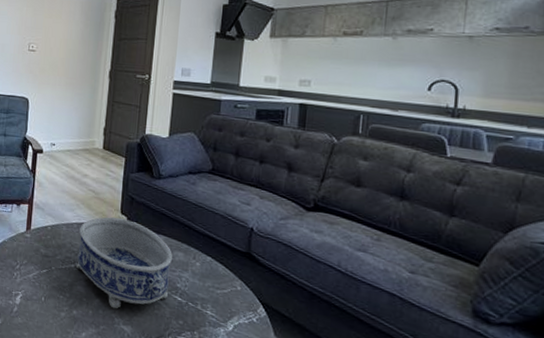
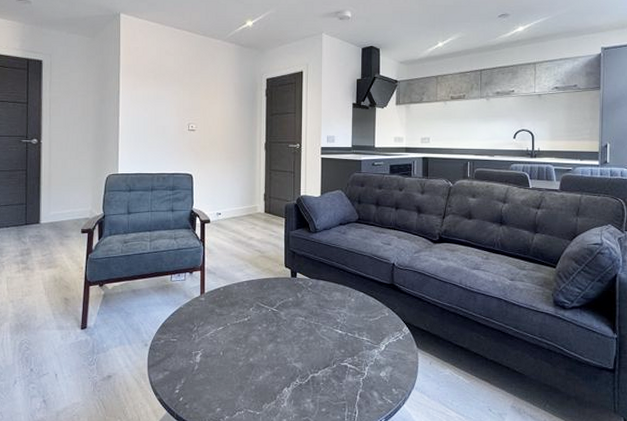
decorative bowl: present [76,217,172,309] -> none [250,272,331,350]

